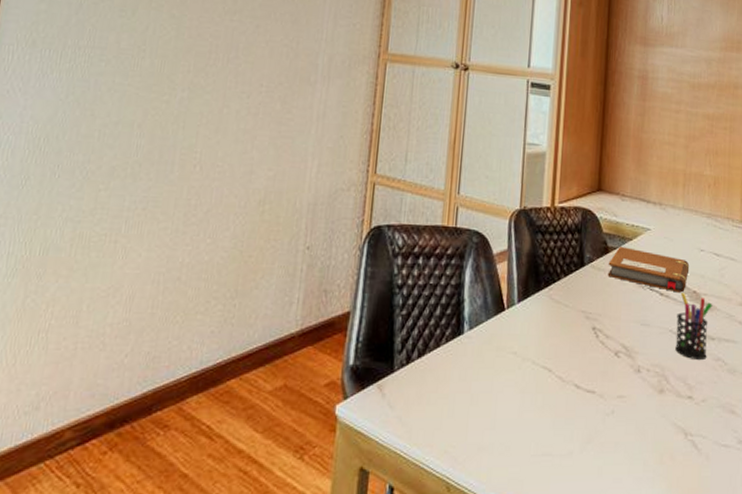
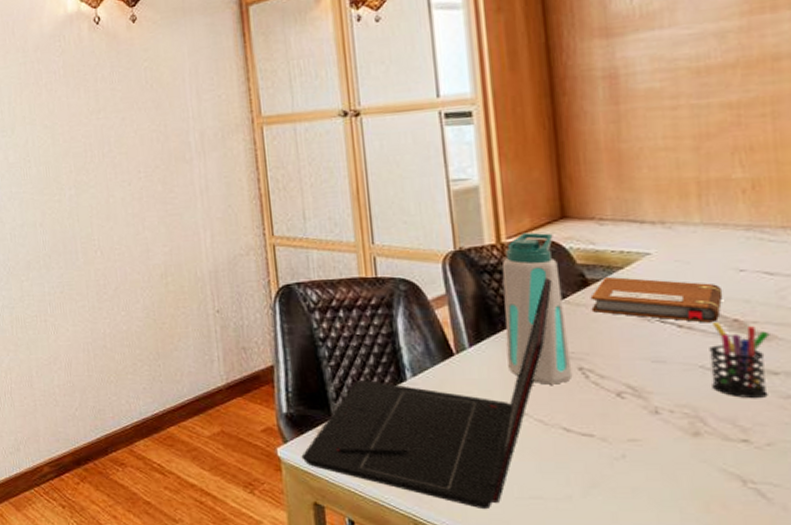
laptop: none [357,242,585,469] -> present [301,278,552,510]
water bottle: none [544,199,591,343] -> present [501,232,573,385]

